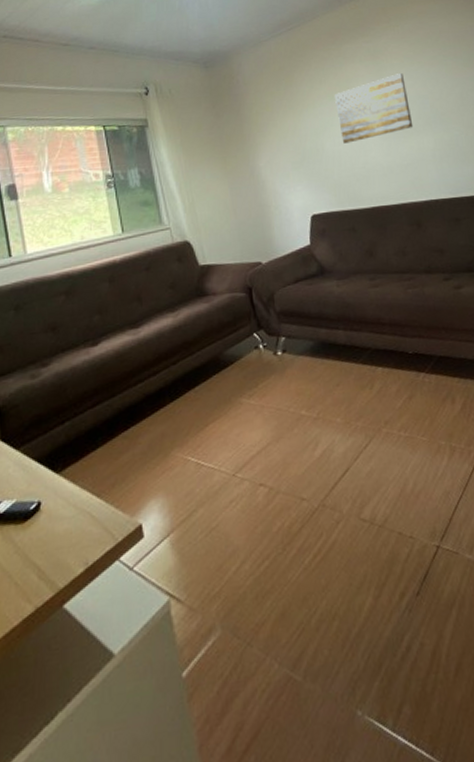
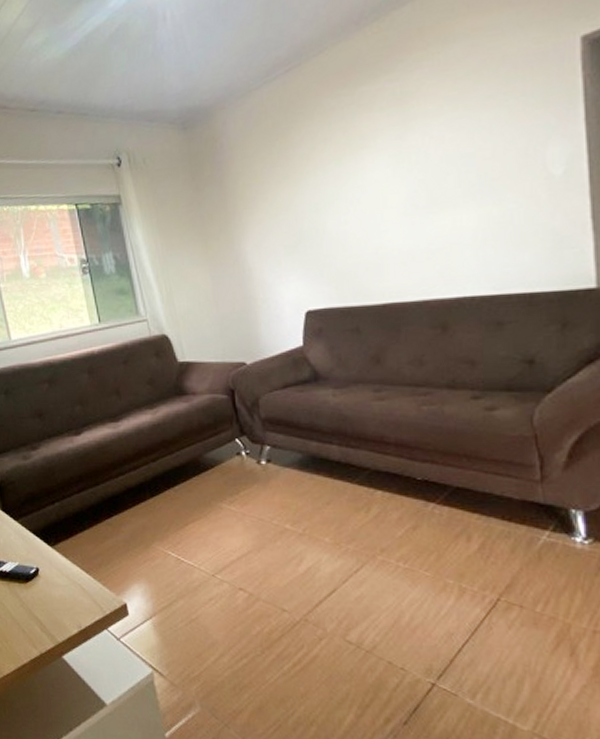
wall art: present [335,73,414,144] -> none [343,123,449,222]

